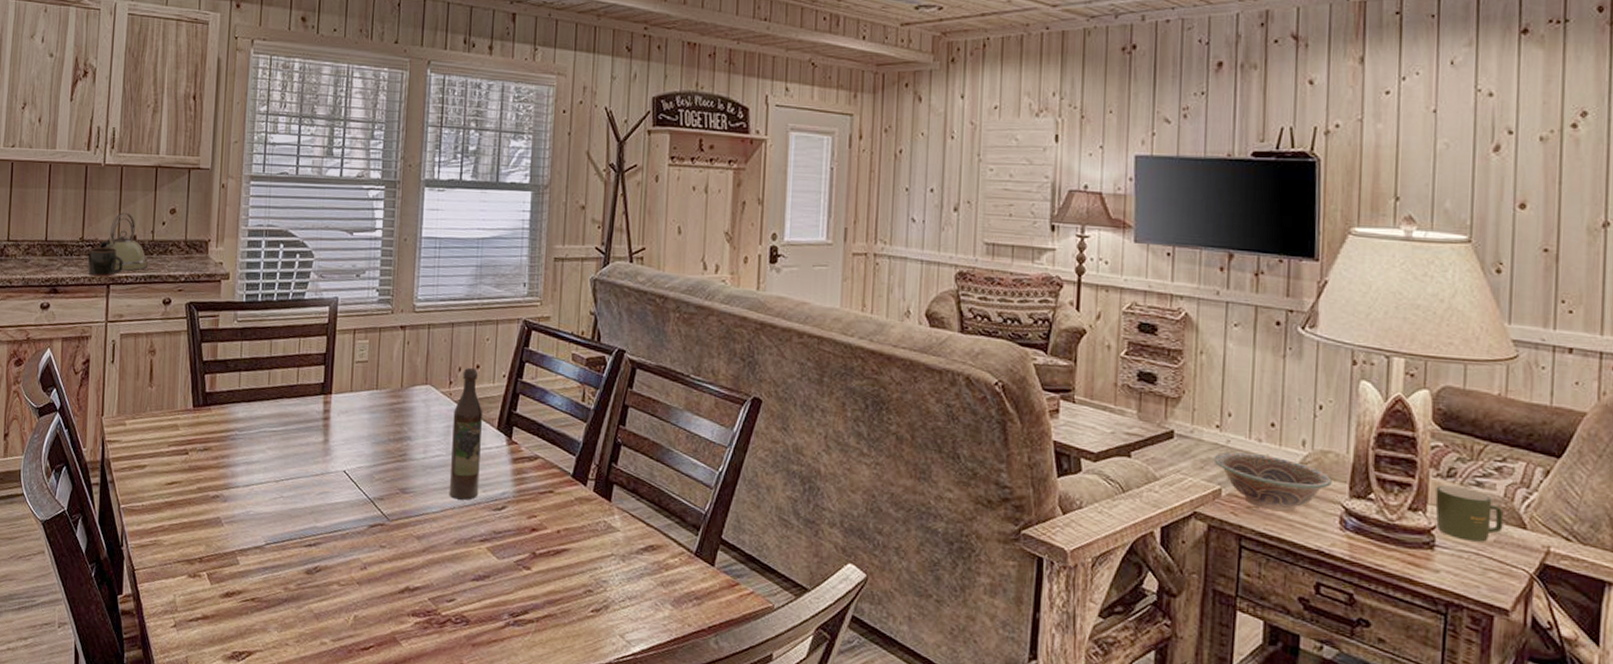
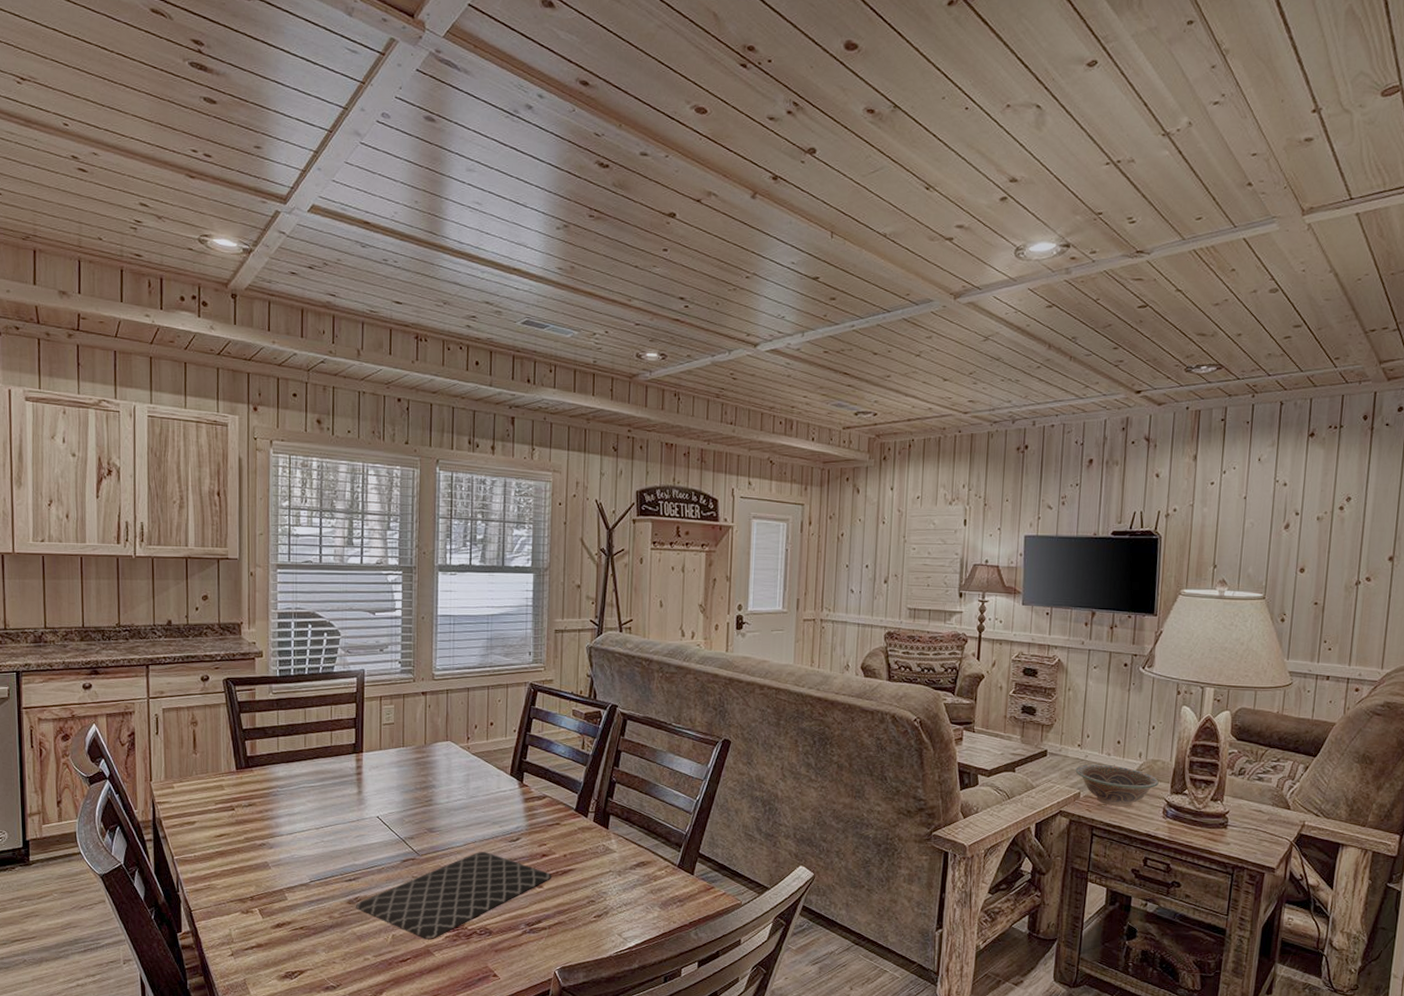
mug: present [88,247,123,278] -> none [126,632,160,659]
kettle: present [99,212,148,272] -> none [136,600,184,653]
placemat: none [315,520,542,624] -> present [356,852,551,939]
wine bottle: present [449,367,483,500] -> none [470,725,498,835]
mug: present [1435,485,1504,544] -> none [1229,781,1276,822]

